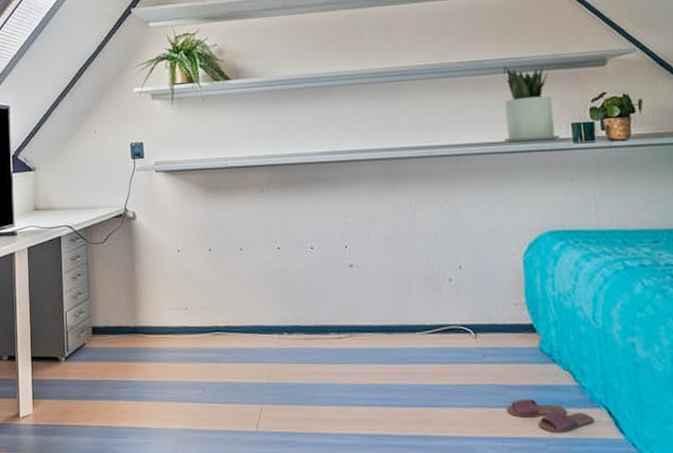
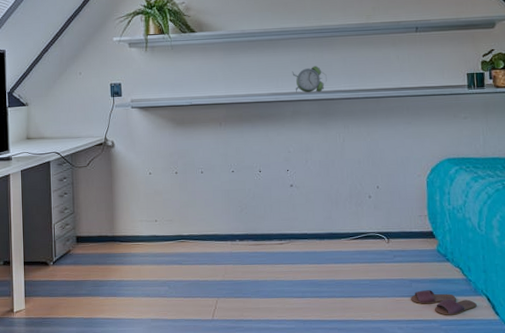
alarm clock: none [349,117,393,151] -> present [292,66,327,93]
planter: present [504,64,560,143] -> none [414,26,458,88]

